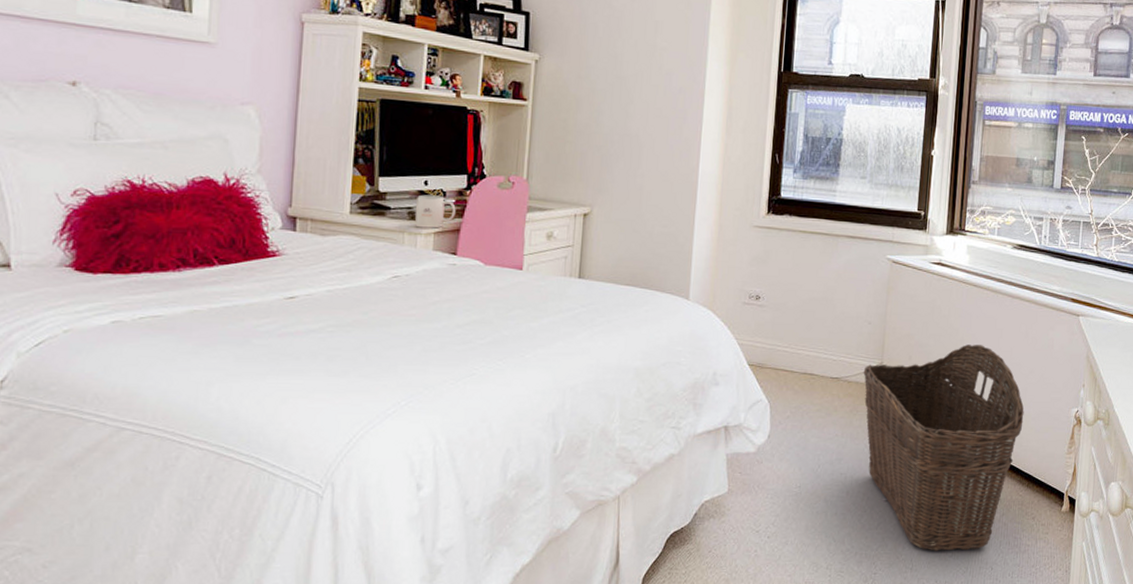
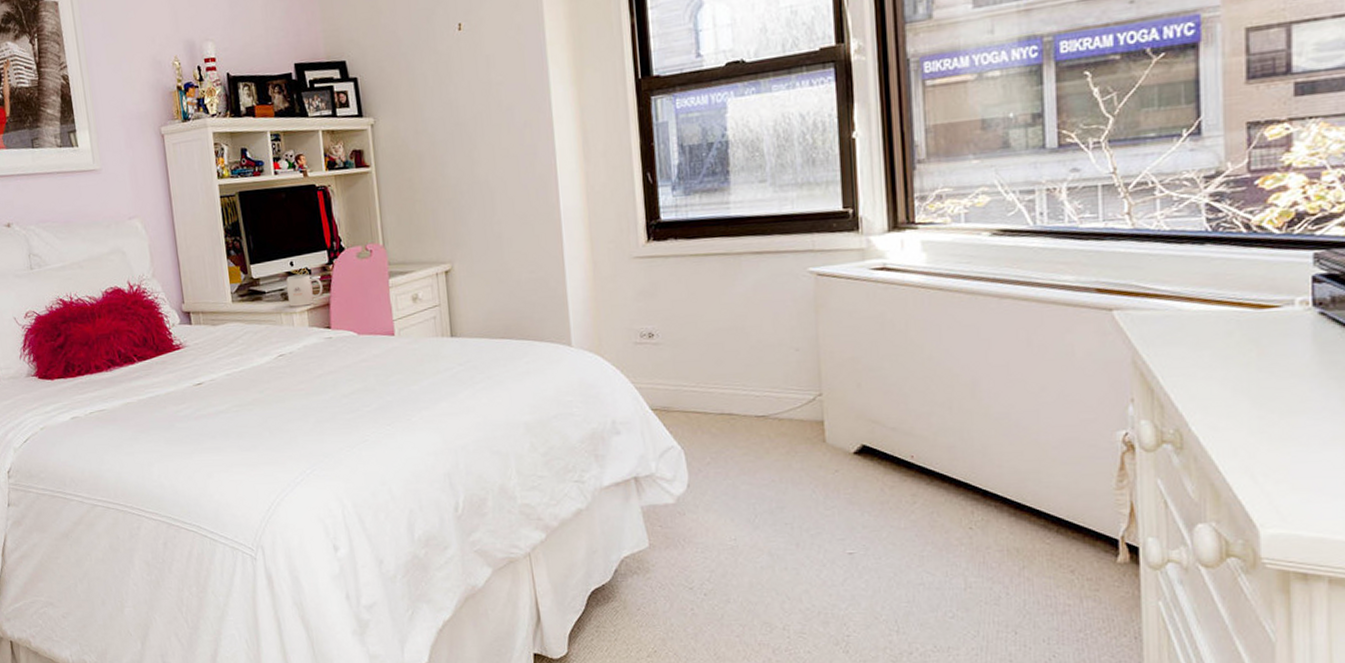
wicker basket: present [863,344,1024,551] -> none [797,361,1039,611]

